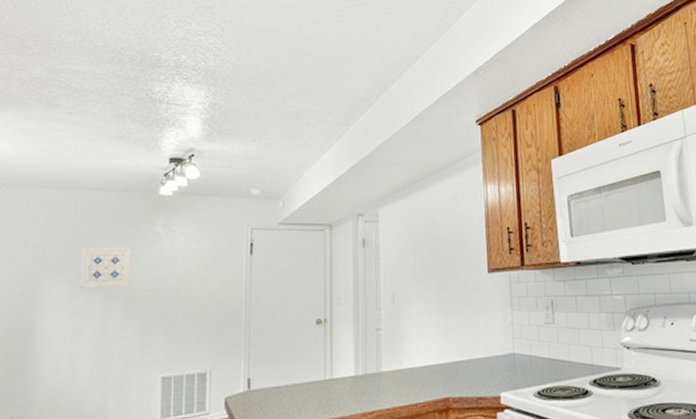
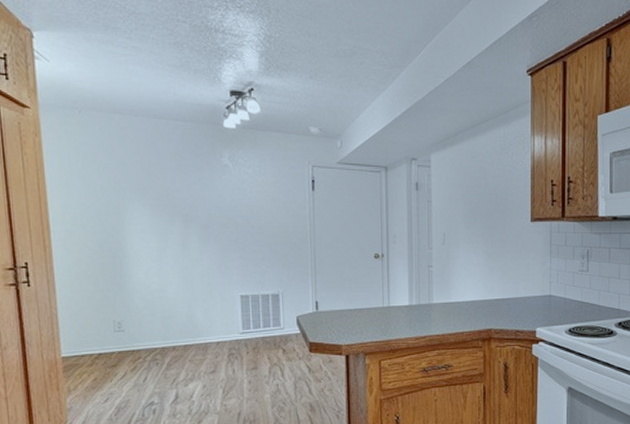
wall art: present [80,247,131,288] -> none [156,174,205,213]

